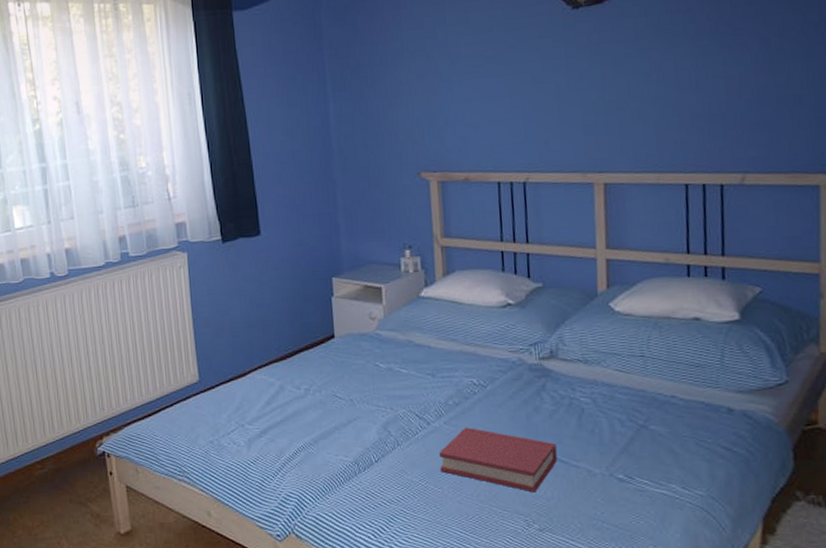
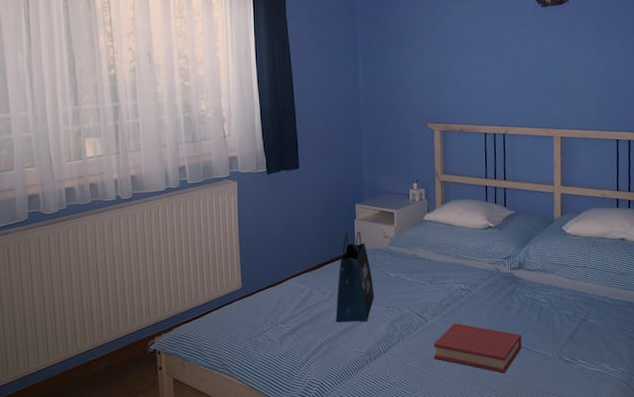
tote bag: none [313,311,361,424] -> present [336,231,375,322]

